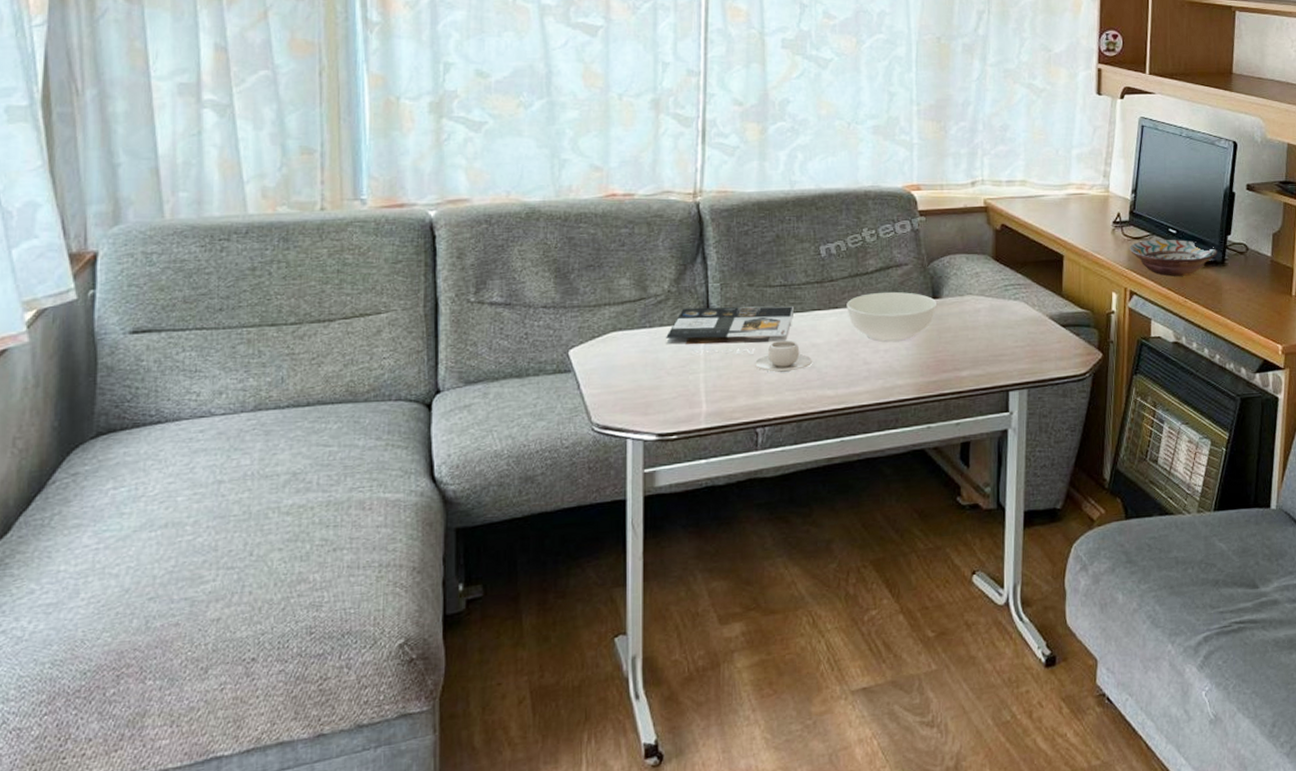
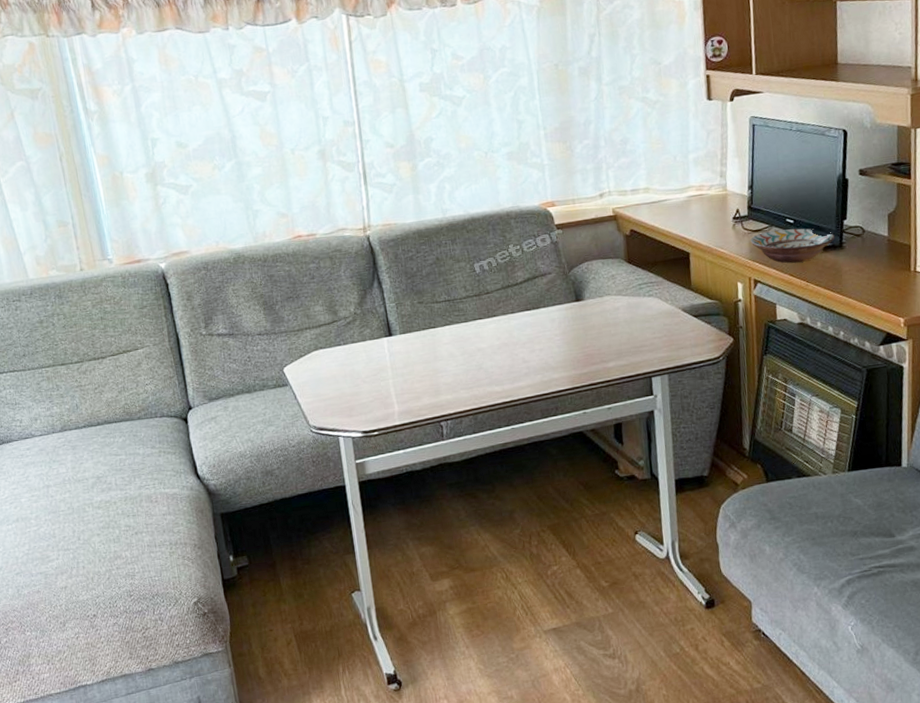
magazine: present [666,306,795,357] -> none [358,318,459,366]
teacup: present [755,340,812,372] -> none [432,346,479,375]
bowl: present [847,291,938,343] -> none [502,297,581,343]

